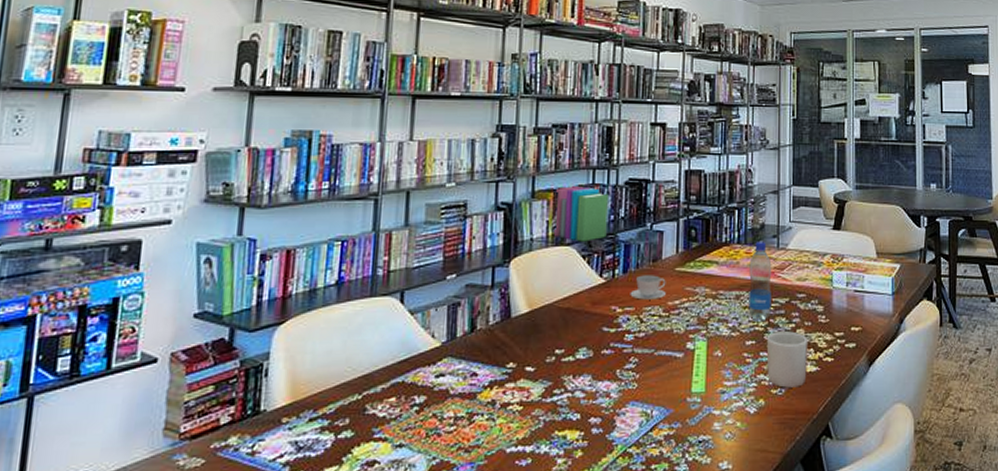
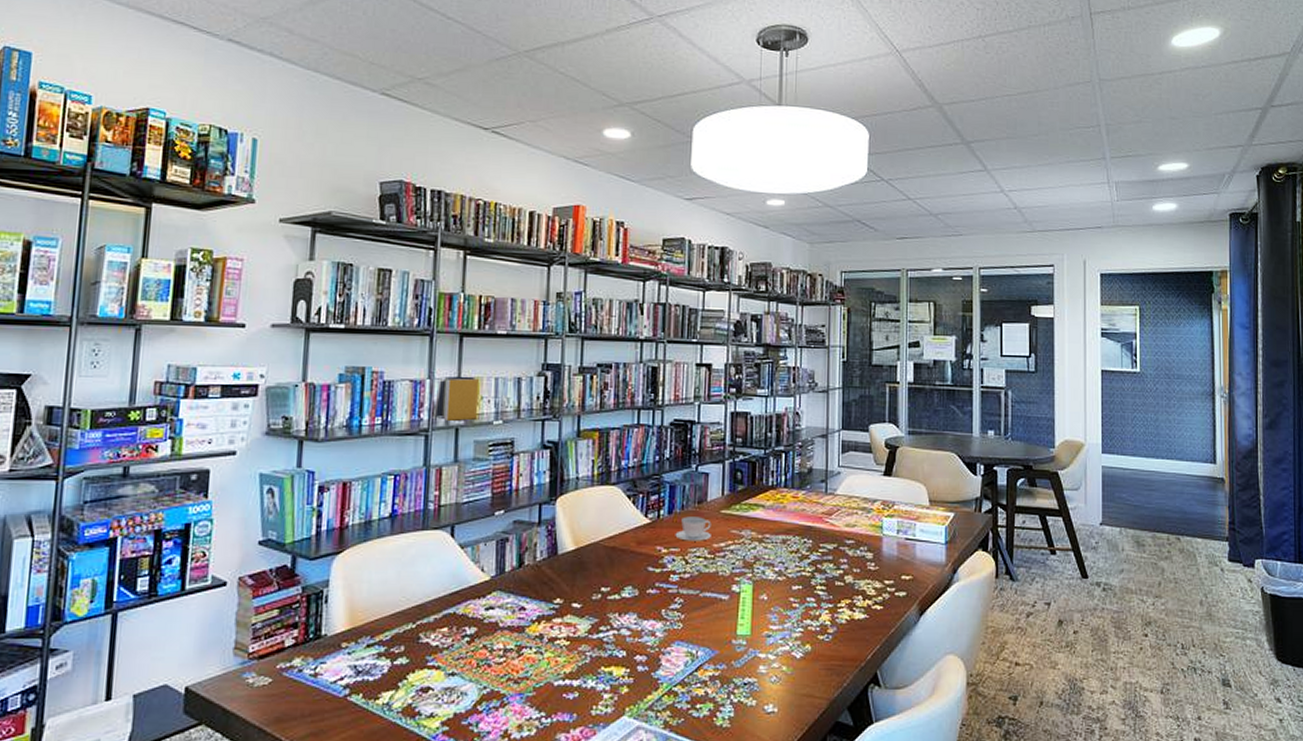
books: none [384,138,431,184] -> present [433,376,479,421]
books: present [554,186,608,242] -> none [600,426,653,482]
bottle: present [748,242,772,321] -> none [795,486,820,567]
mug: present [766,331,809,388] -> none [813,577,857,634]

